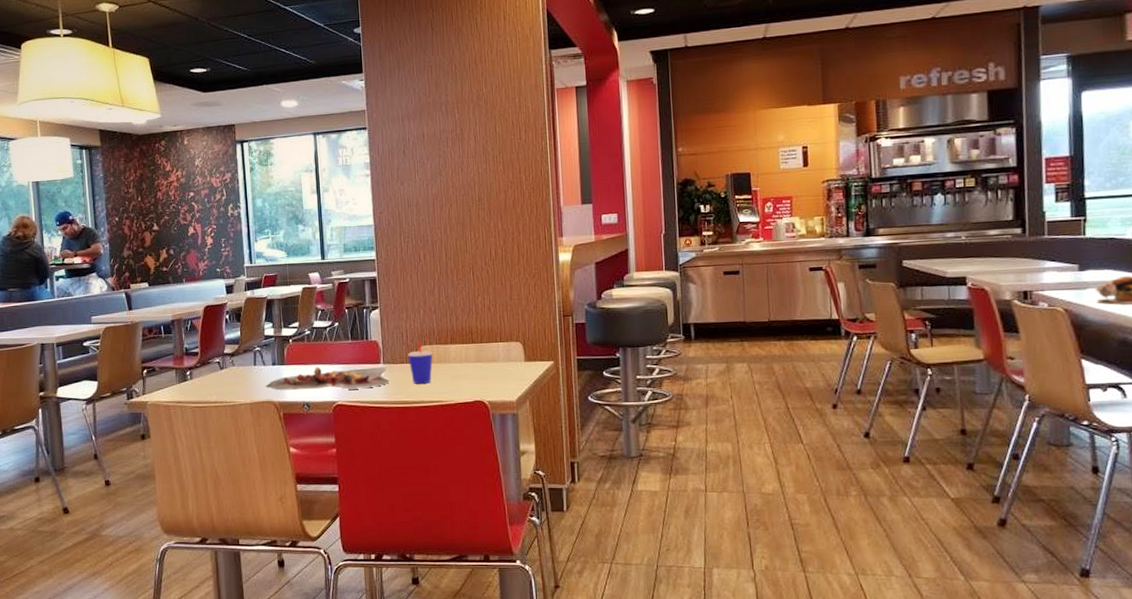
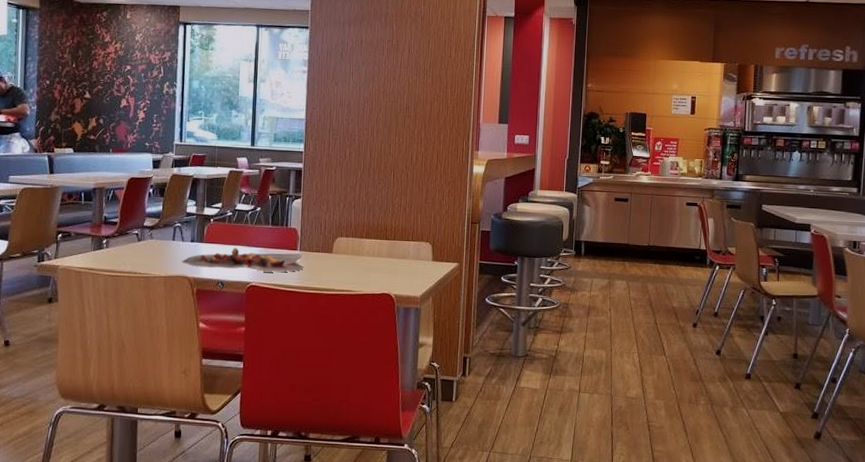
beverage cup: present [408,341,433,384] -> none [324,233,348,273]

